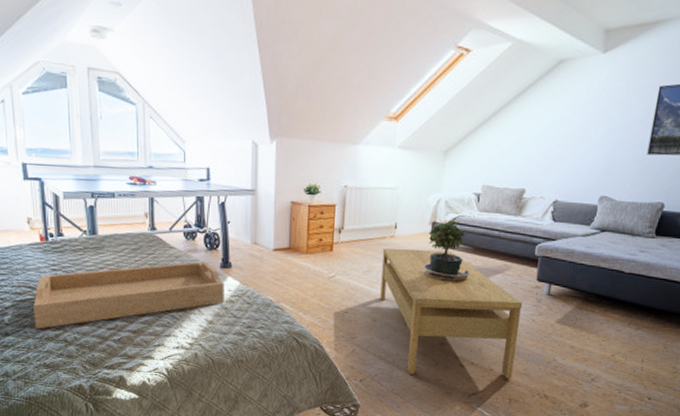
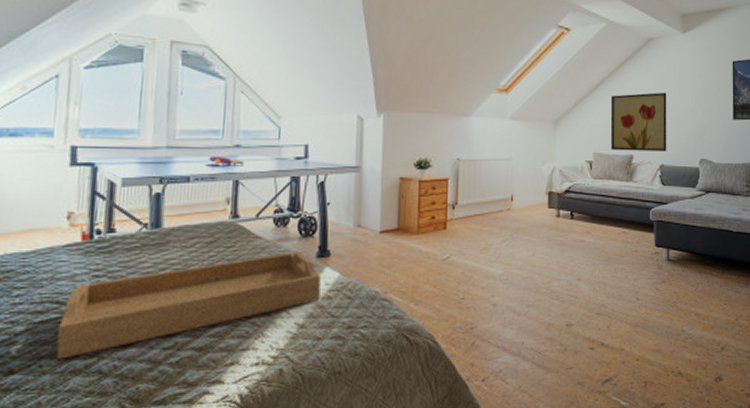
coffee table: present [380,248,523,379] -> none [500,221,645,365]
potted plant: present [407,220,470,283] -> none [527,189,590,255]
wall art: none [502,122,573,187] -> present [611,92,667,152]

